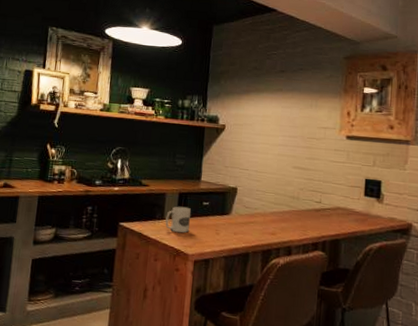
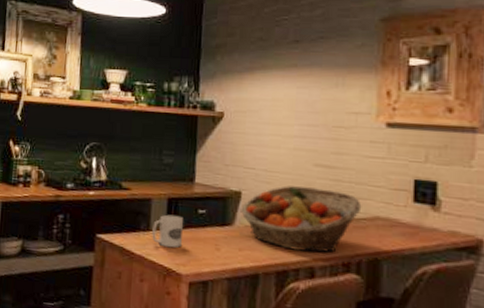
fruit basket: none [236,183,327,235] -> present [241,185,362,253]

